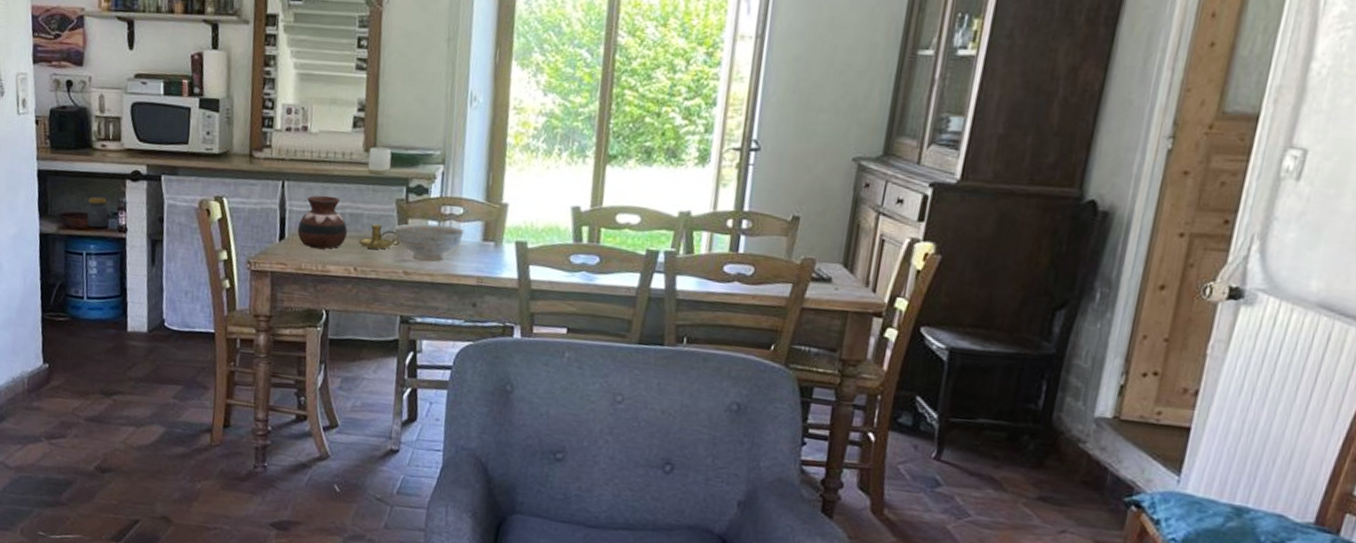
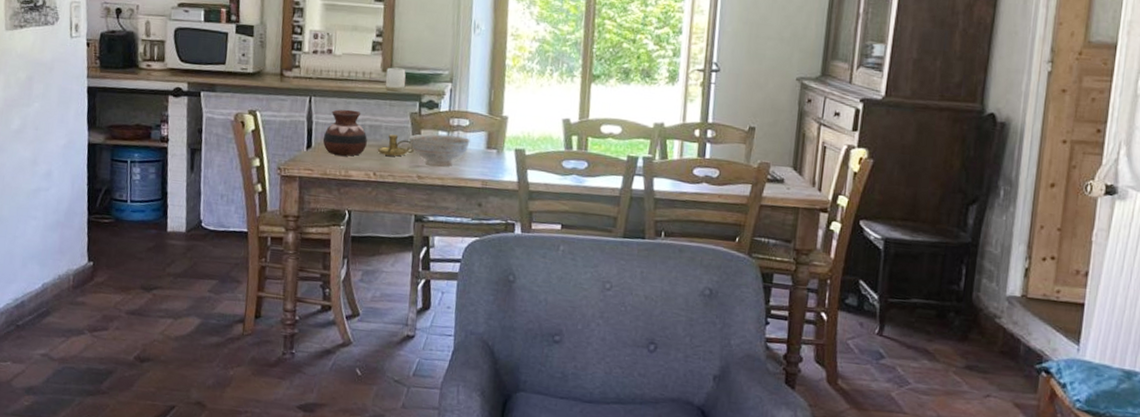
jar: present [86,196,109,229] -> none [132,110,152,139]

